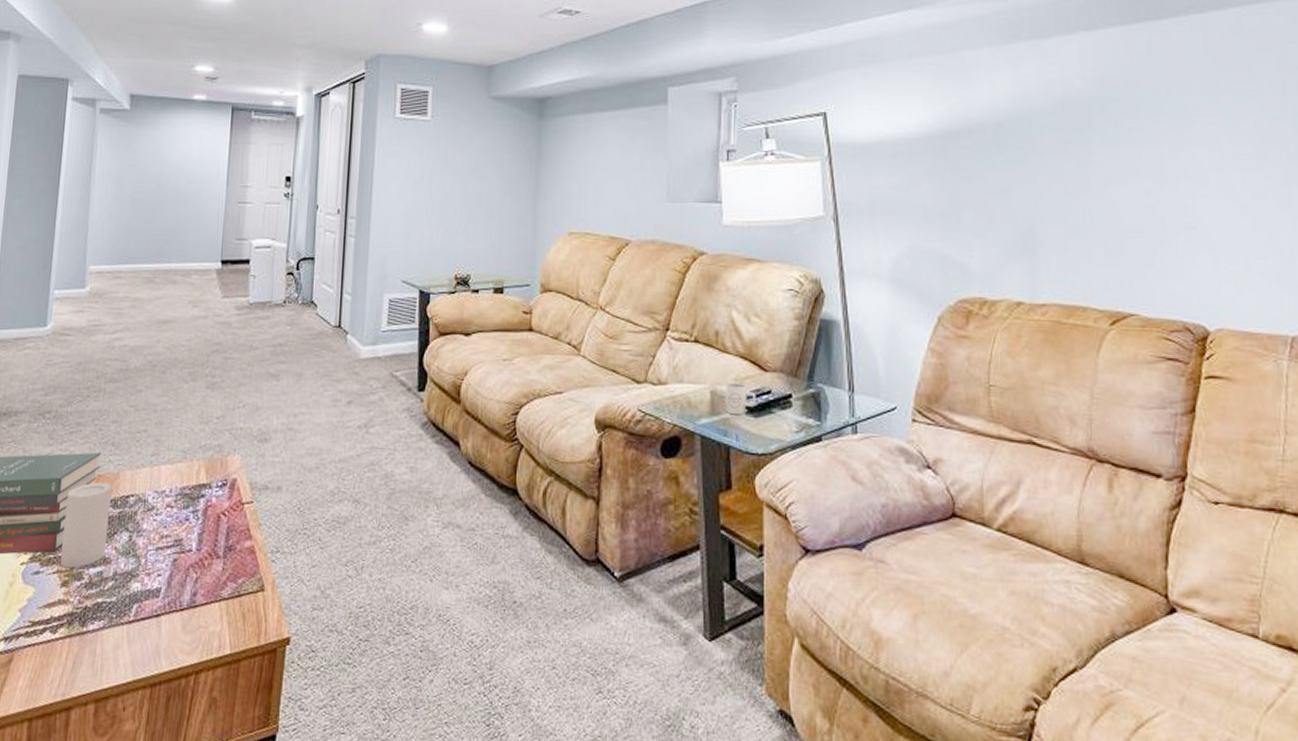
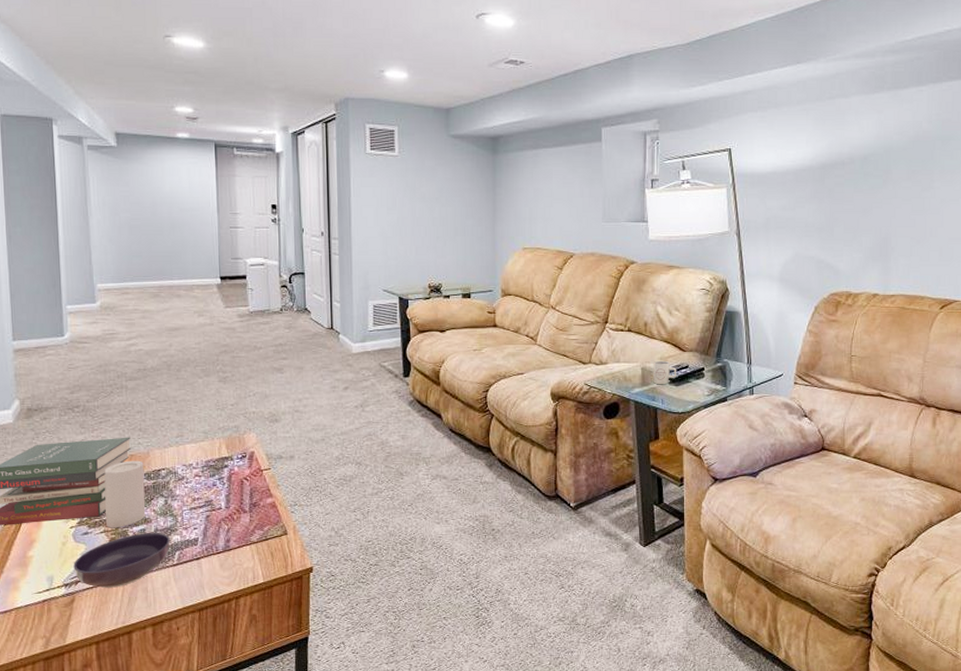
bowl: none [17,576,129,647] -> present [73,533,170,588]

